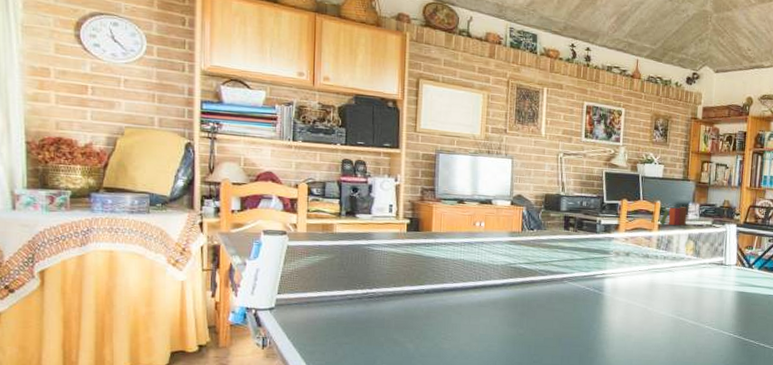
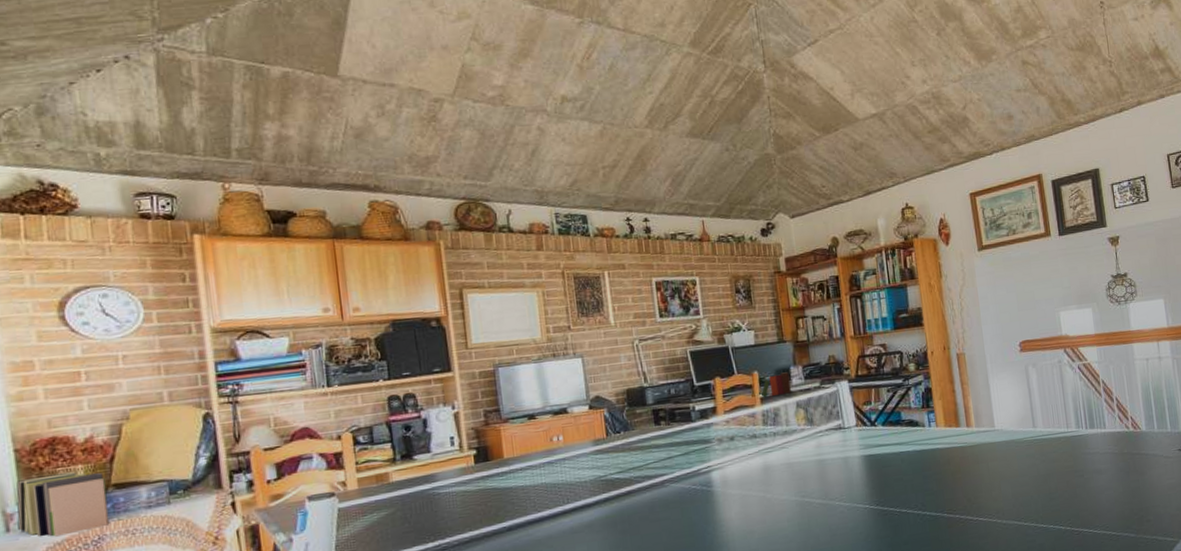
books: none [22,168,98,222] -> present [16,472,110,538]

